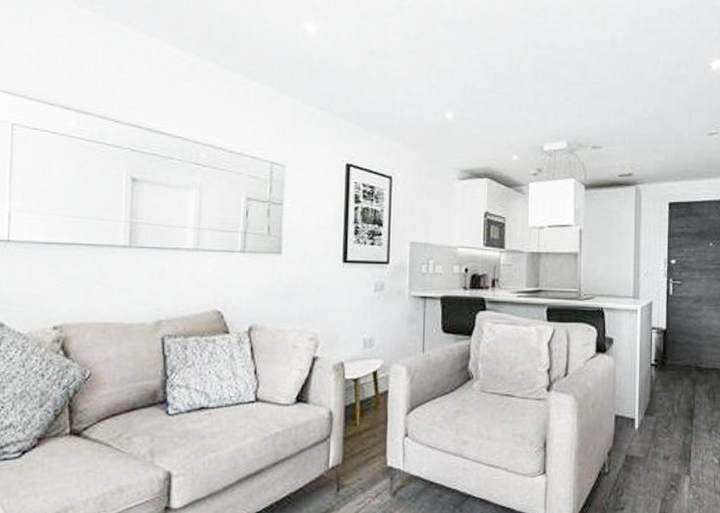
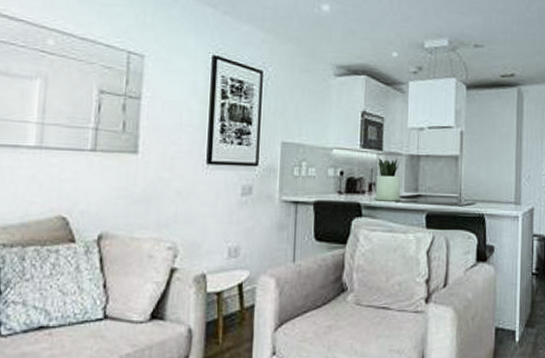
planter: none [496,255,524,296] -> present [373,157,403,201]

